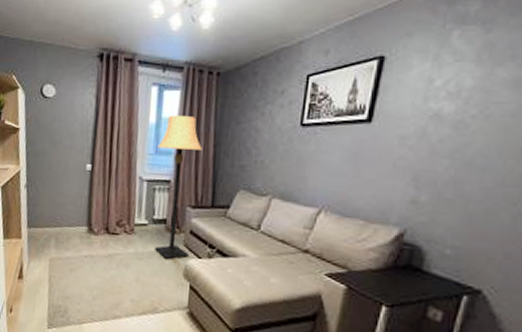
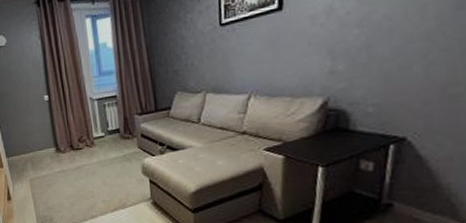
lamp: present [155,115,204,260] -> none [100,37,144,163]

